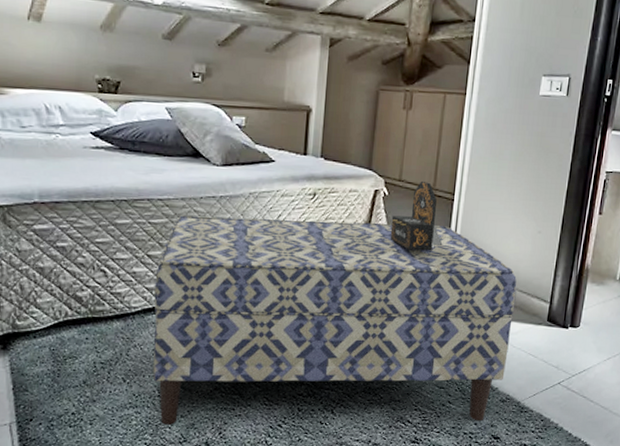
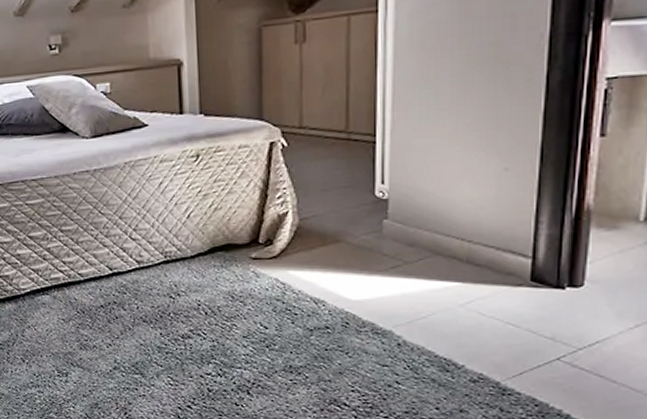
bench: present [152,215,517,426] -> none [39,174,479,405]
decorative box: present [390,180,443,251] -> none [295,124,367,208]

